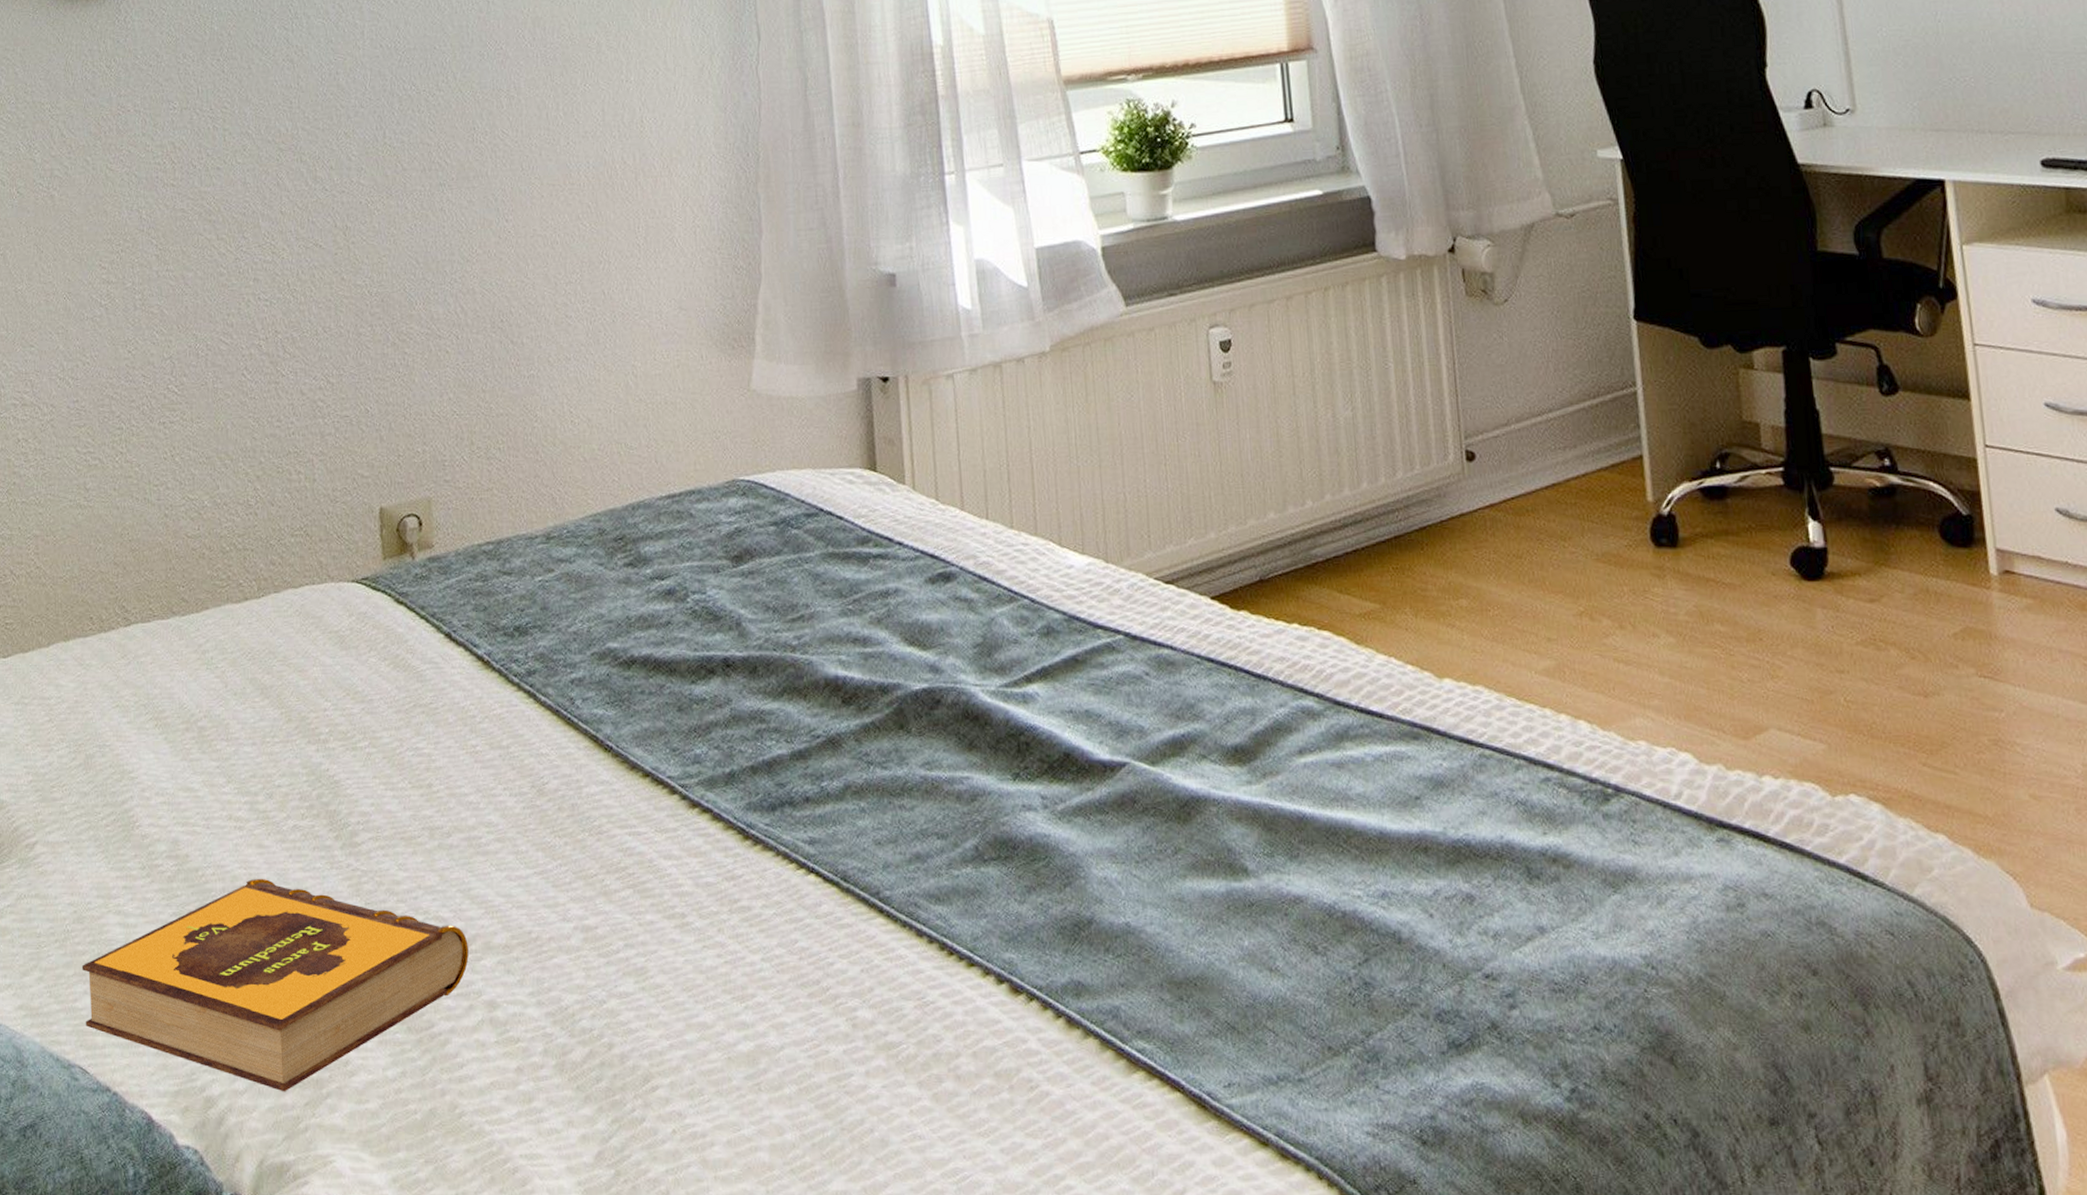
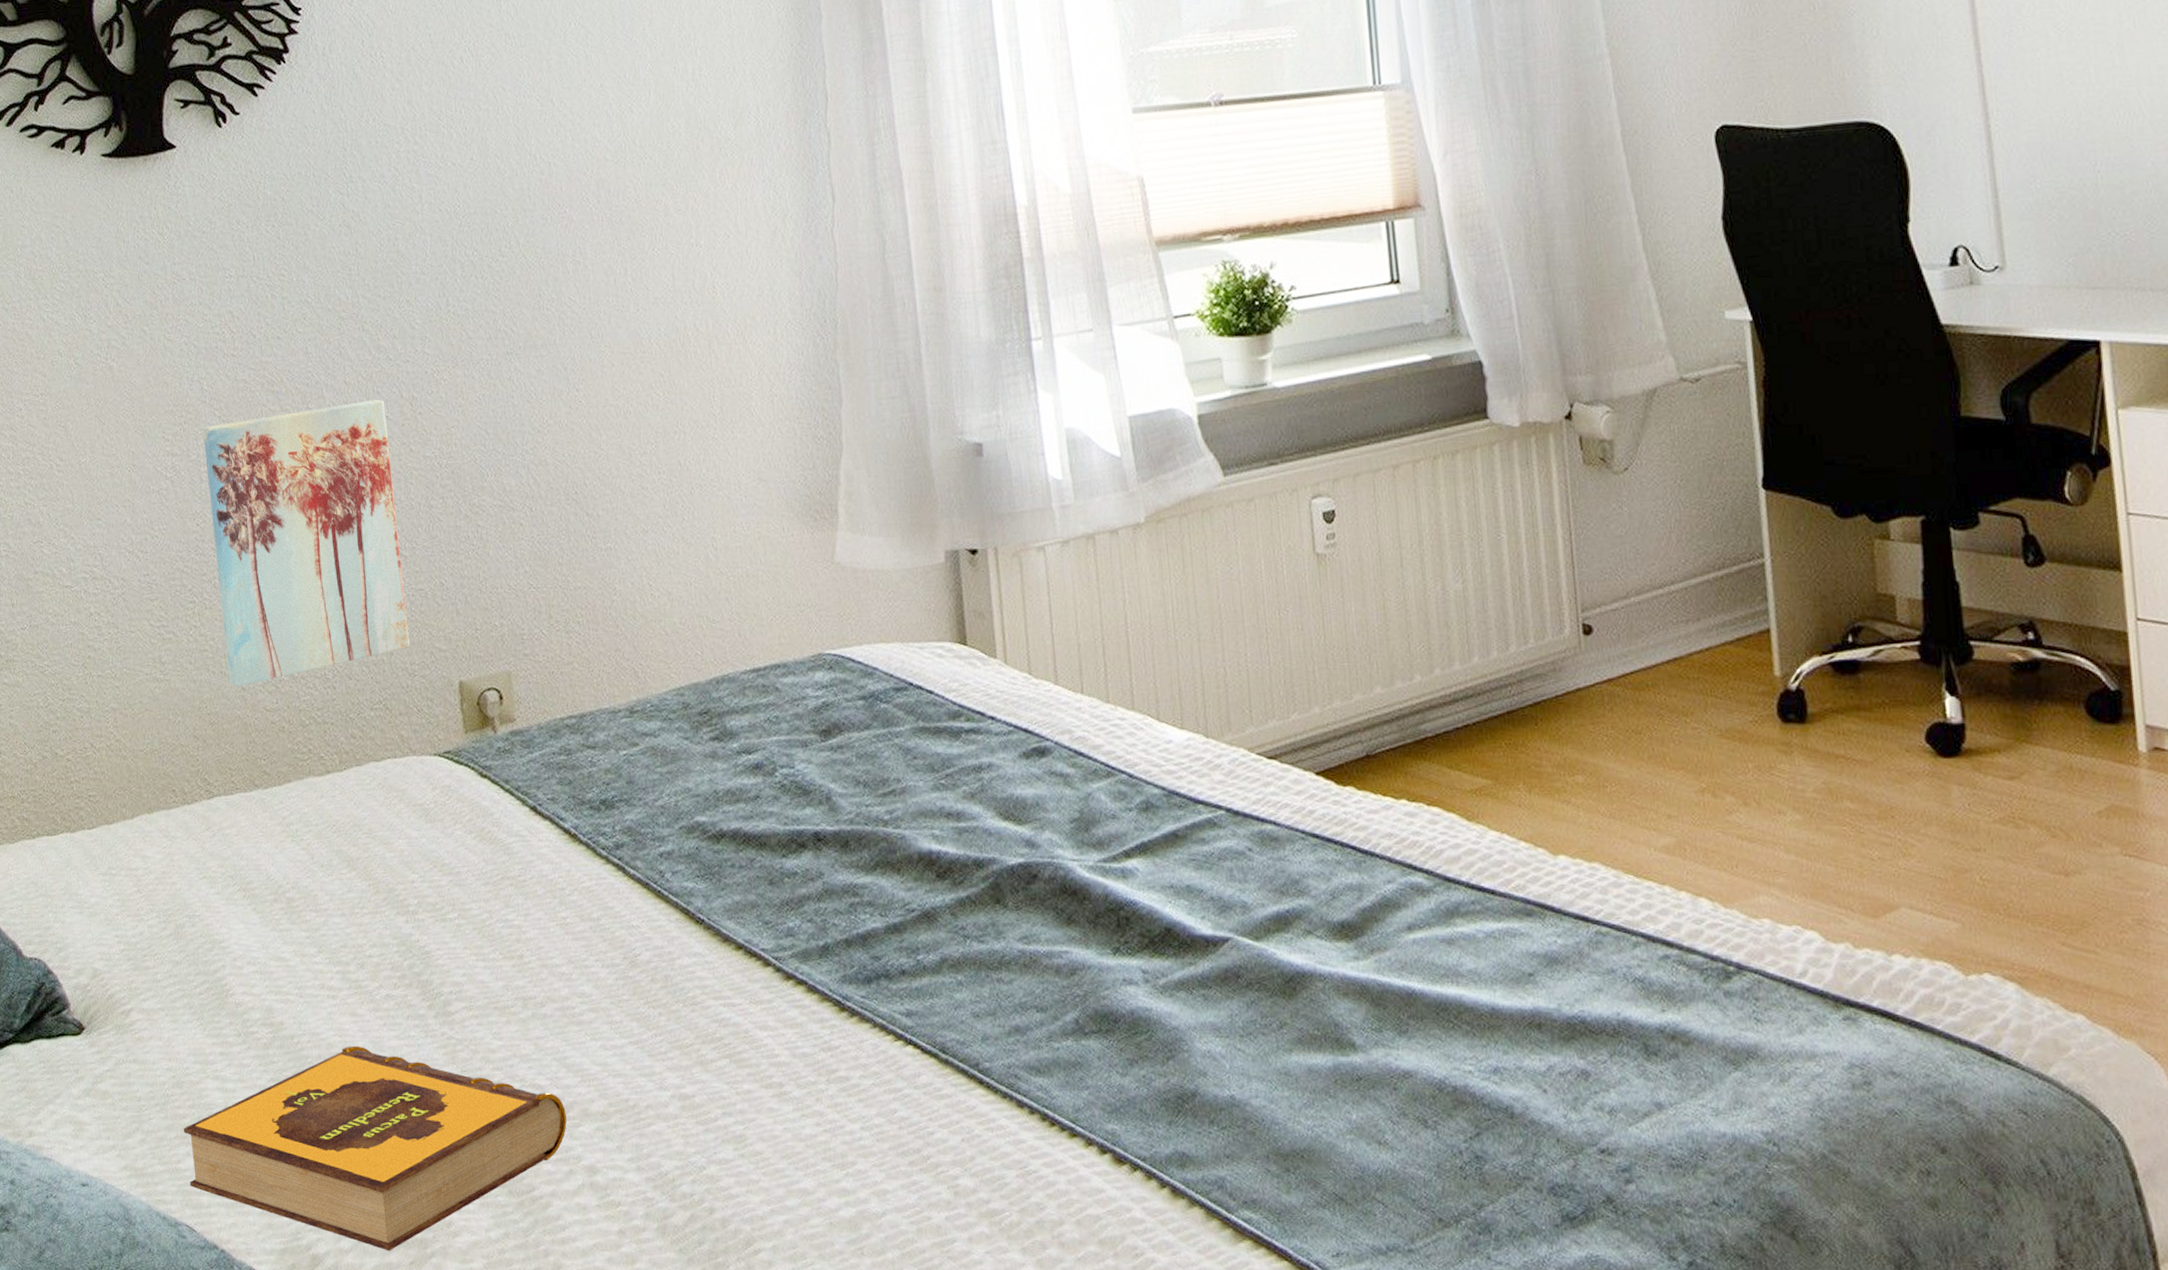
wall art: none [139,229,333,514] -> present [203,399,410,688]

